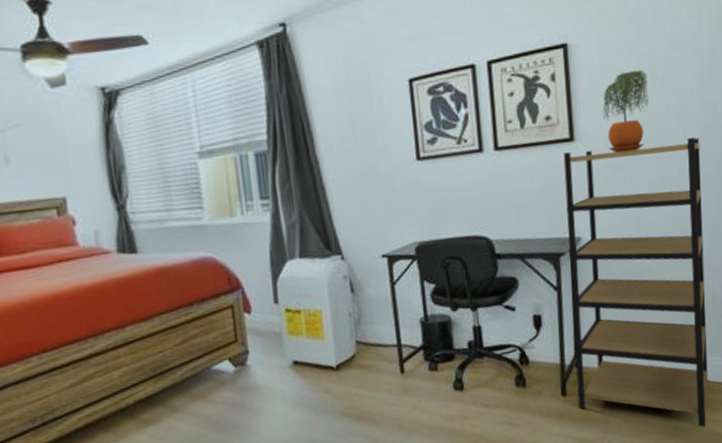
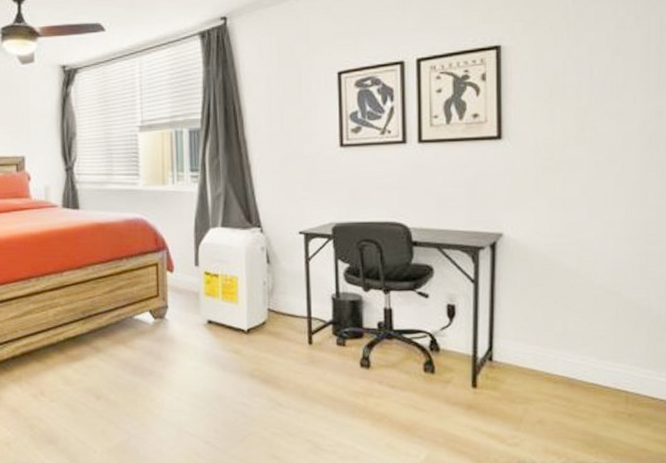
shelving unit: present [563,137,708,428] -> none [489,143,641,441]
potted plant: present [603,70,649,153] -> none [534,74,586,154]

